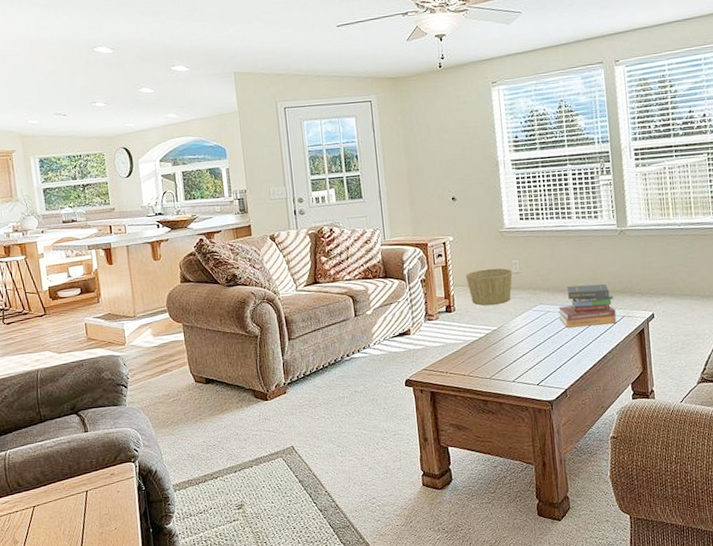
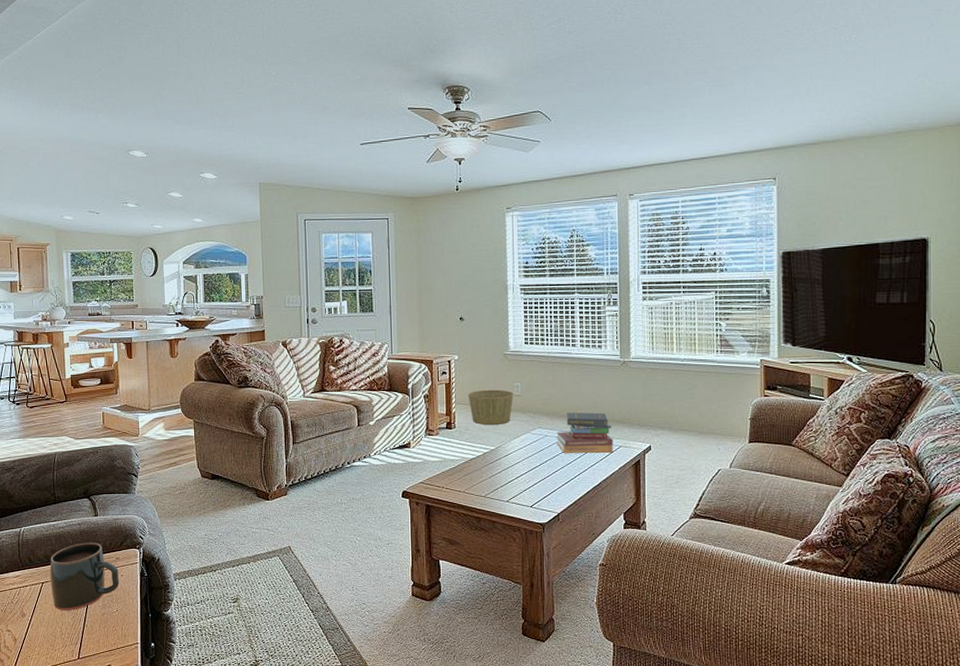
mug: none [40,459,117,533] -> present [49,542,120,610]

